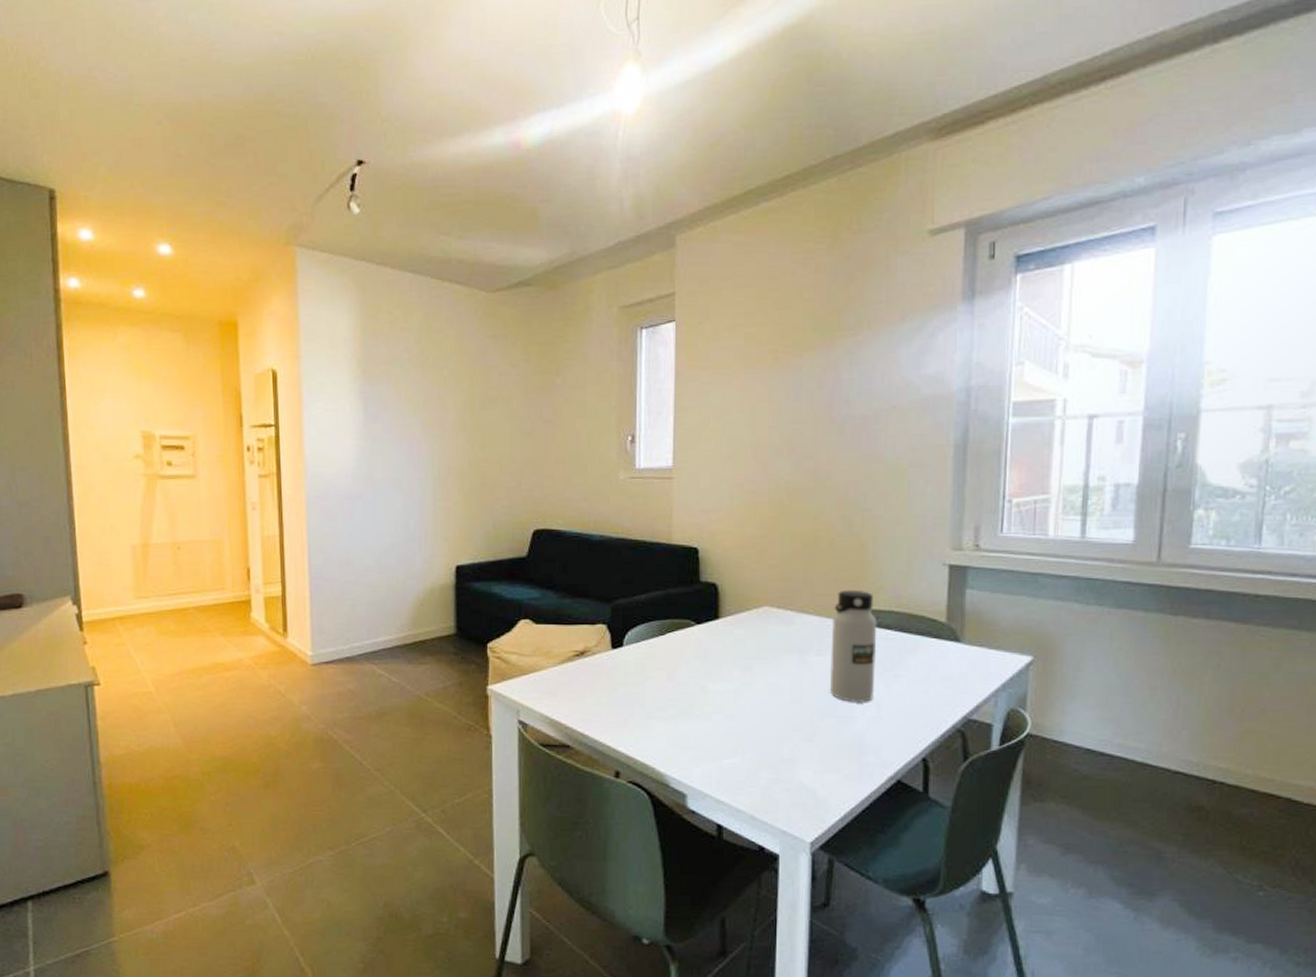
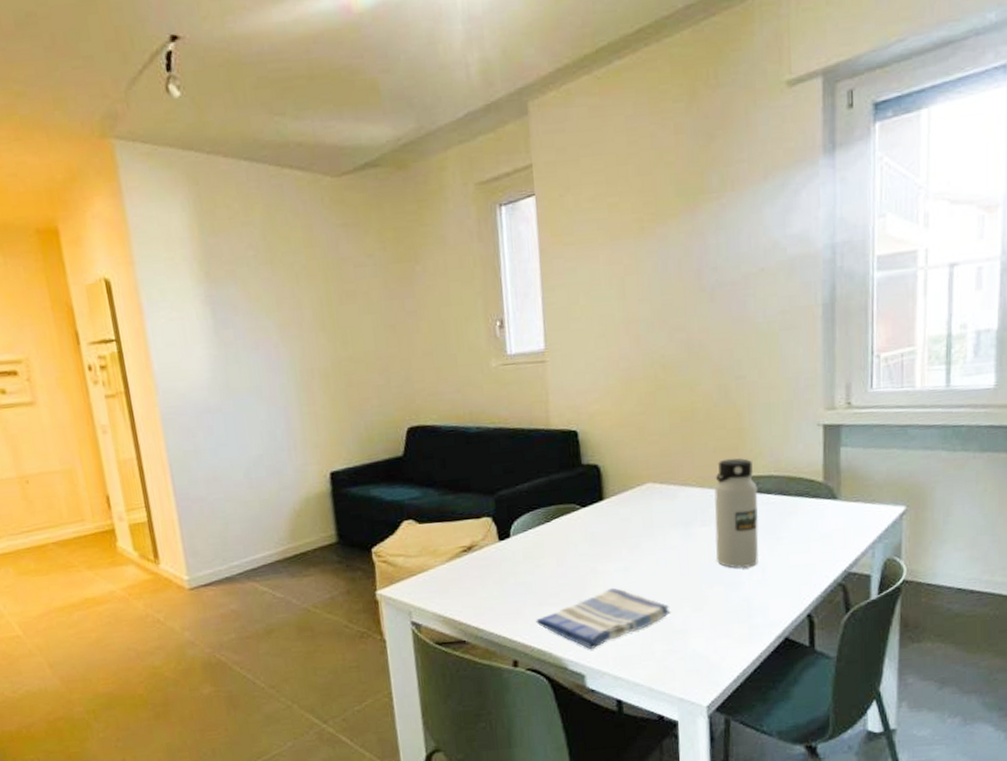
dish towel: none [641,708,779,768] -> present [536,587,671,649]

